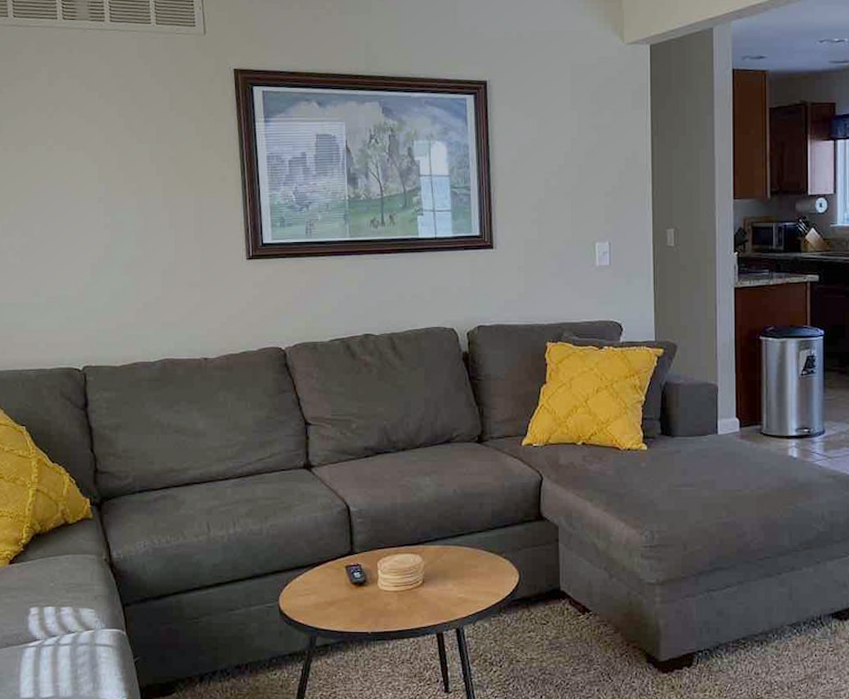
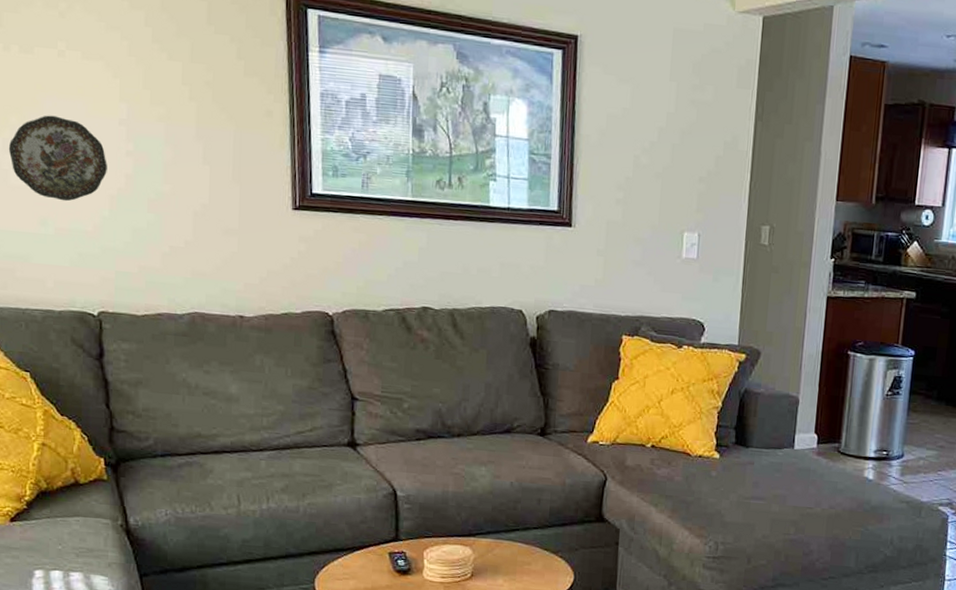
decorative plate: none [7,201,89,273] -> present [8,115,107,202]

